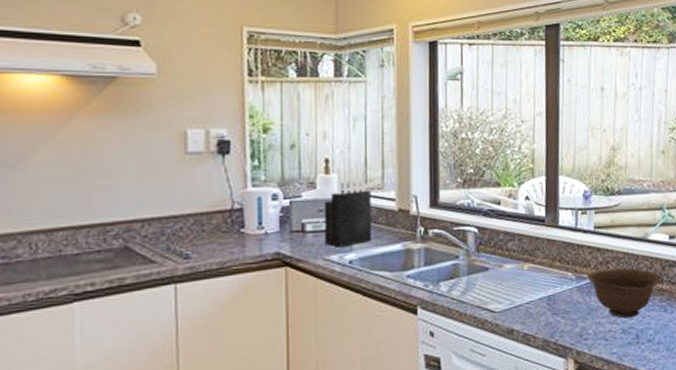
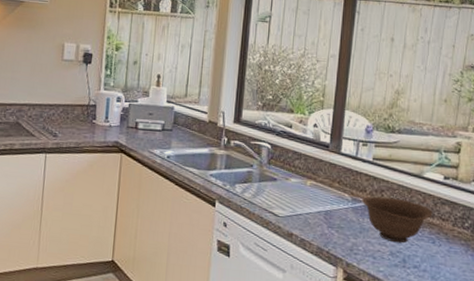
knife block: present [324,165,372,247] -> none [151,82,189,145]

